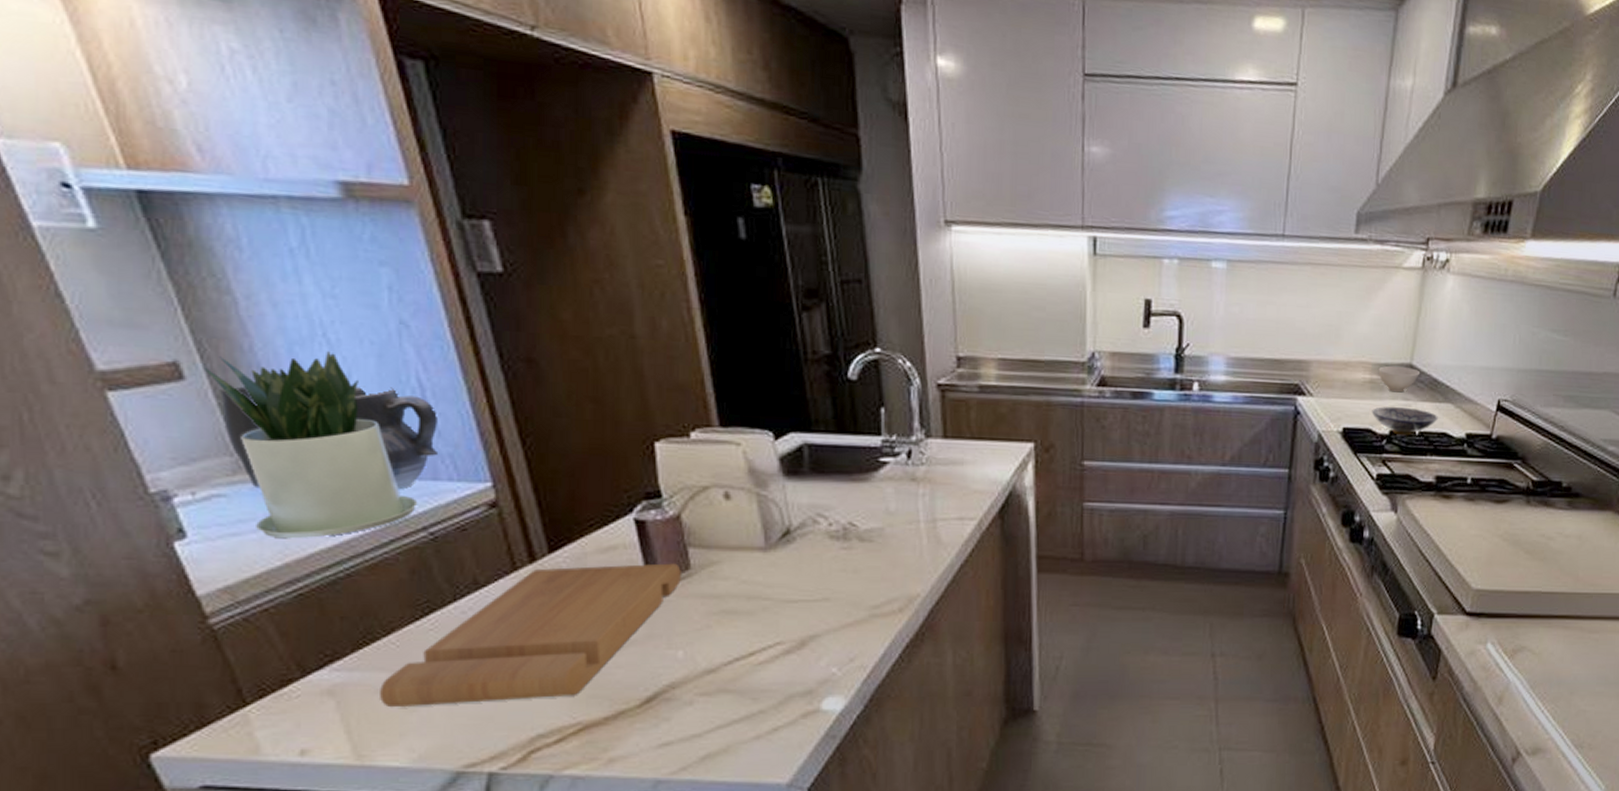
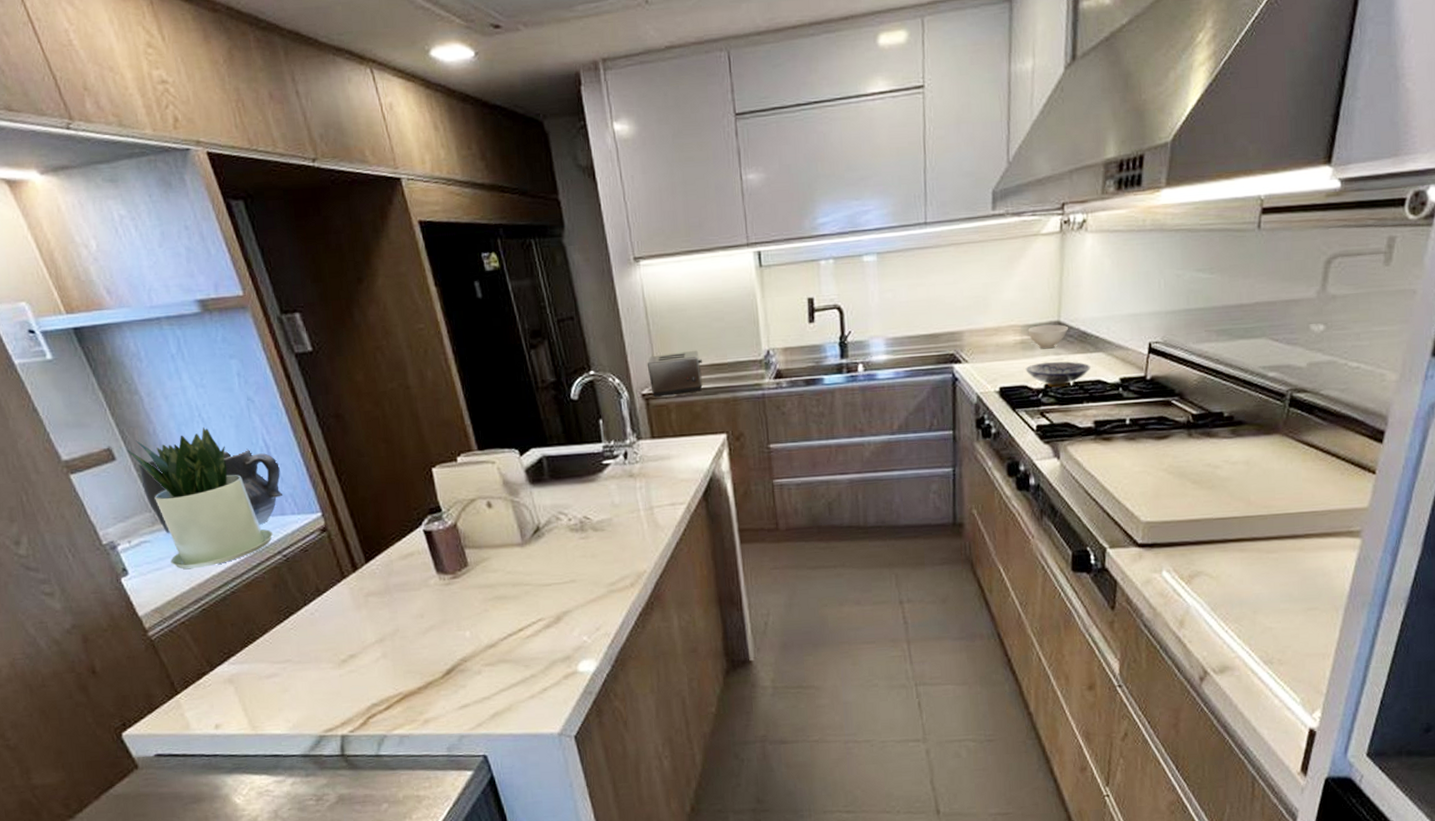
cutting board: present [380,563,681,708] -> none [262,562,462,690]
toaster: none [947,340,1014,390] -> present [647,350,703,397]

